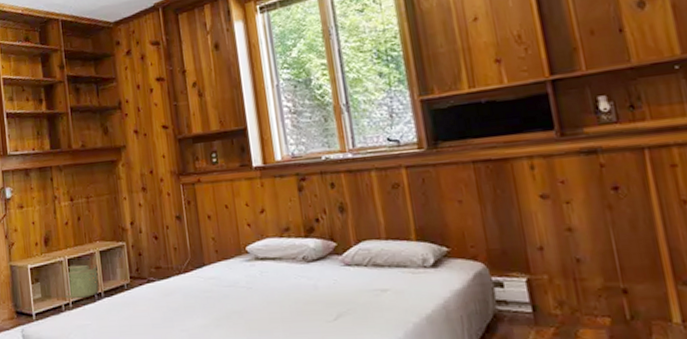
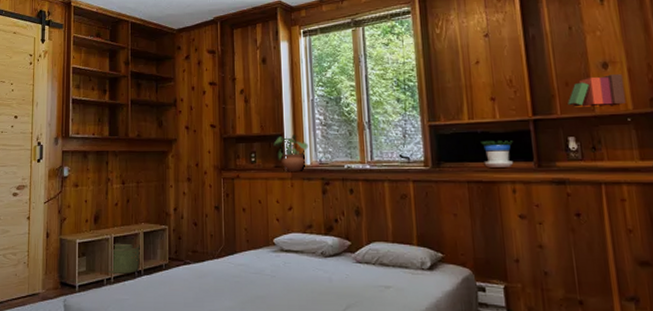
potted plant: none [236,127,277,170] -> present [273,135,308,171]
flowerpot: none [485,107,530,143] -> present [480,139,514,168]
books: none [594,12,673,60] -> present [568,74,627,107]

